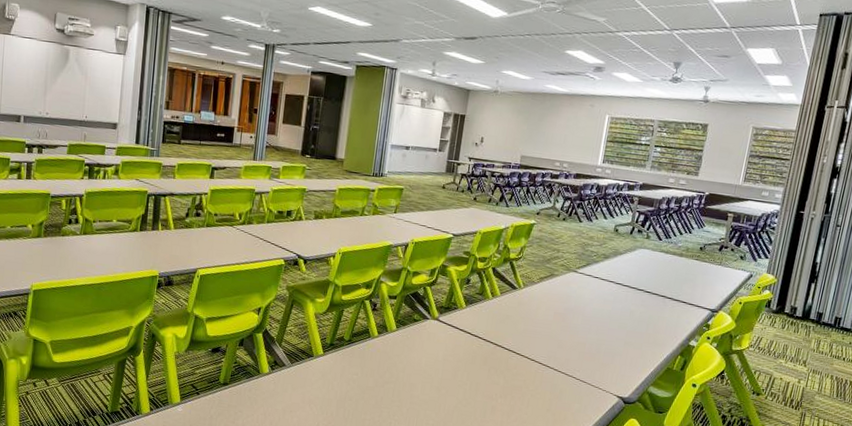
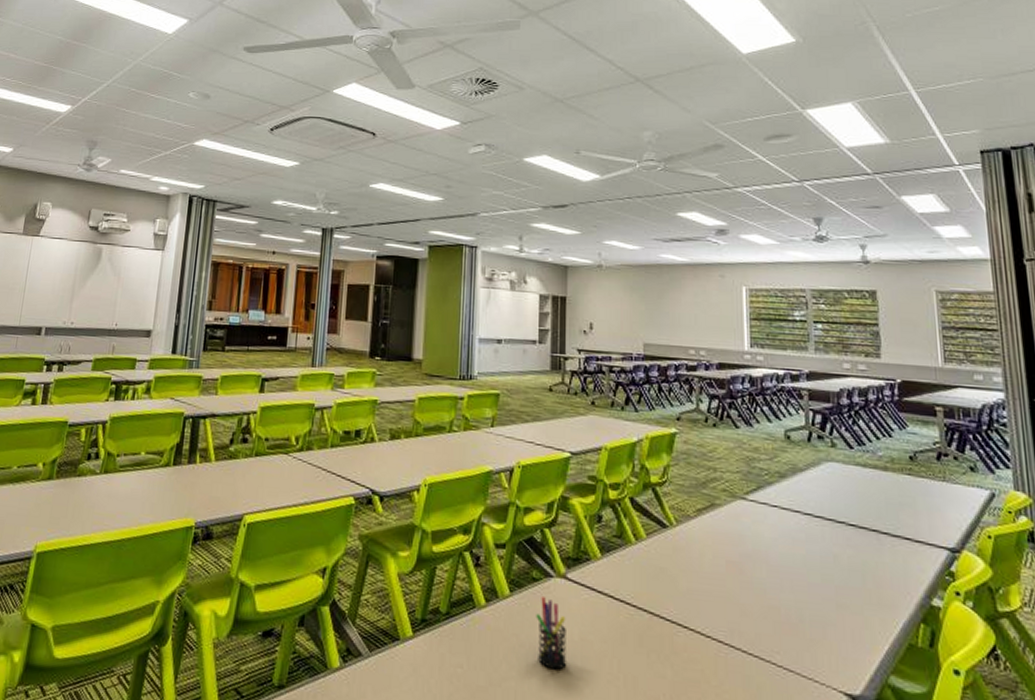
pen holder: none [412,331,435,378] -> present [536,595,566,670]

